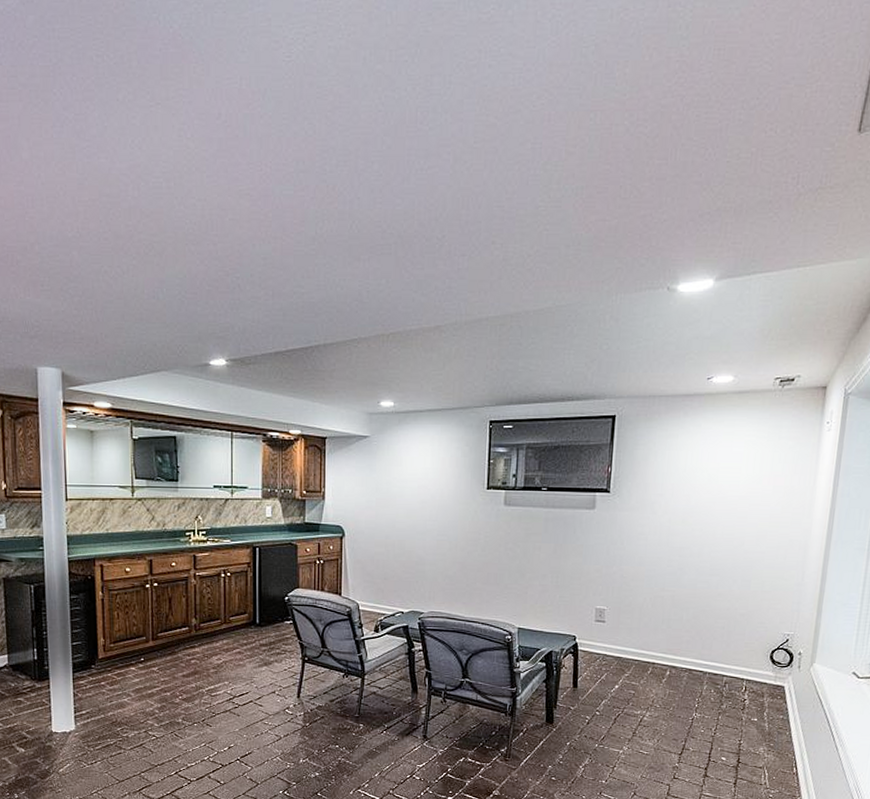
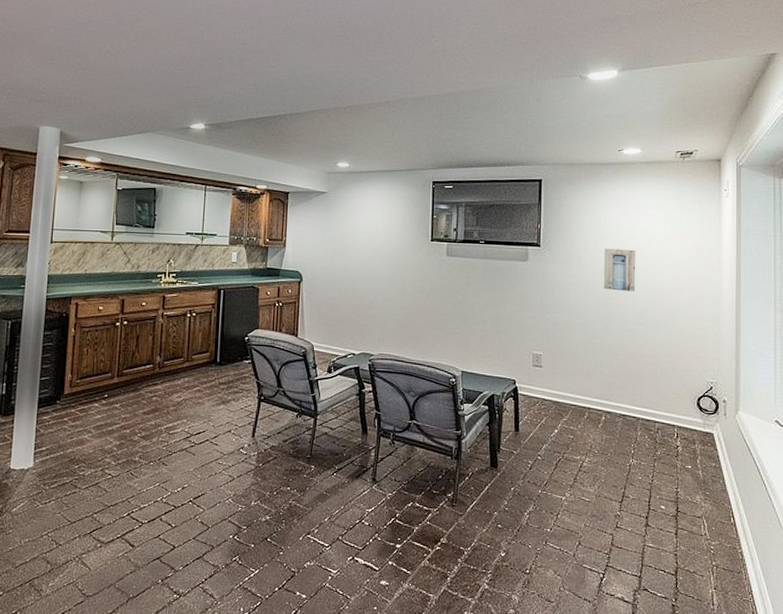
wall art: none [678,493,718,540] -> present [603,248,636,291]

